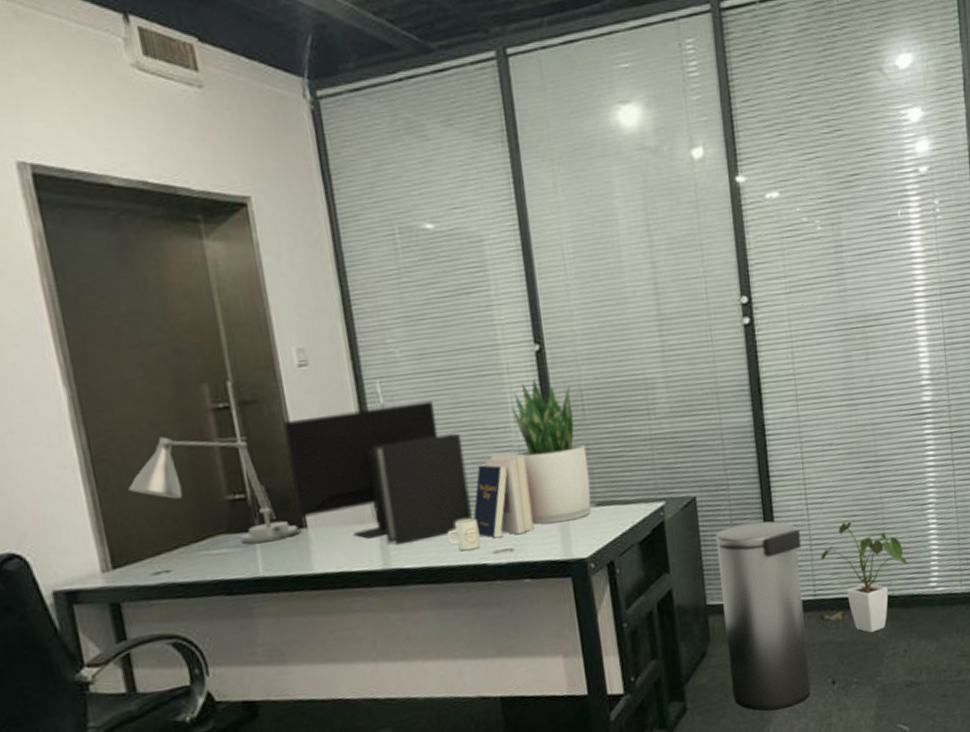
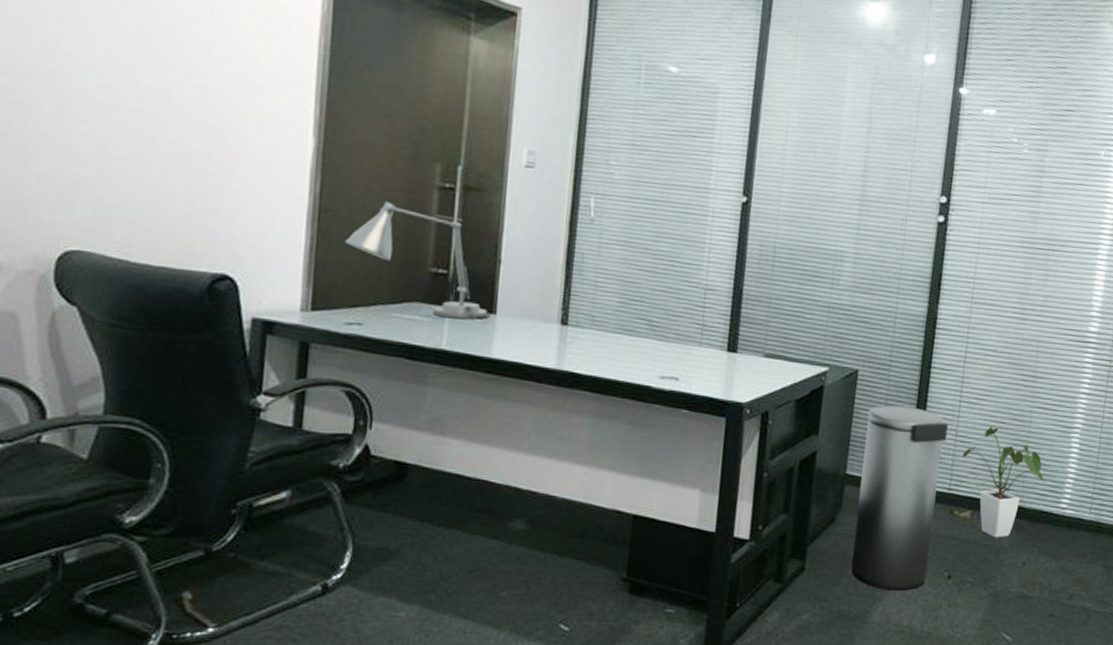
monitor: present [282,400,439,539] -> none [491,213,638,338]
binder: present [372,433,473,546] -> none [564,253,657,351]
mug: present [447,518,481,551] -> none [620,340,652,371]
books: present [473,453,534,538] -> none [649,287,710,367]
planter: present [511,380,592,524] -> none [701,228,768,365]

